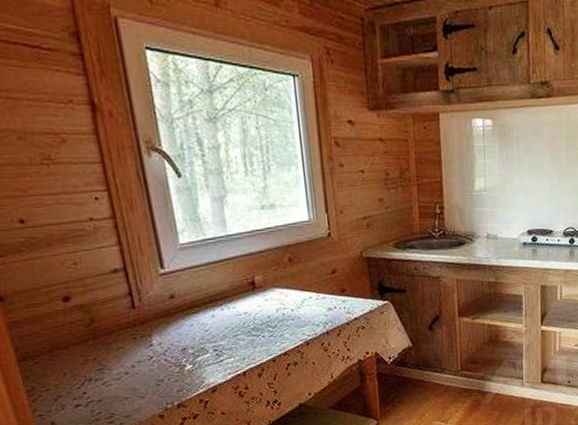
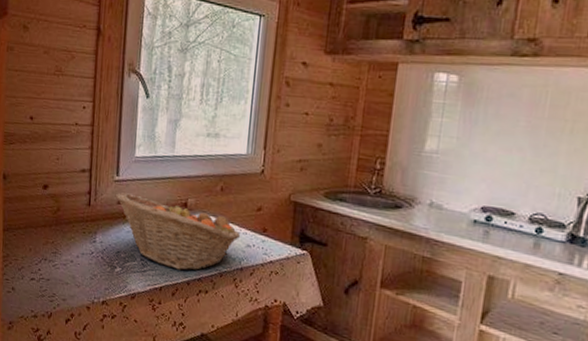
fruit basket: none [166,279,320,351] -> present [116,192,241,270]

